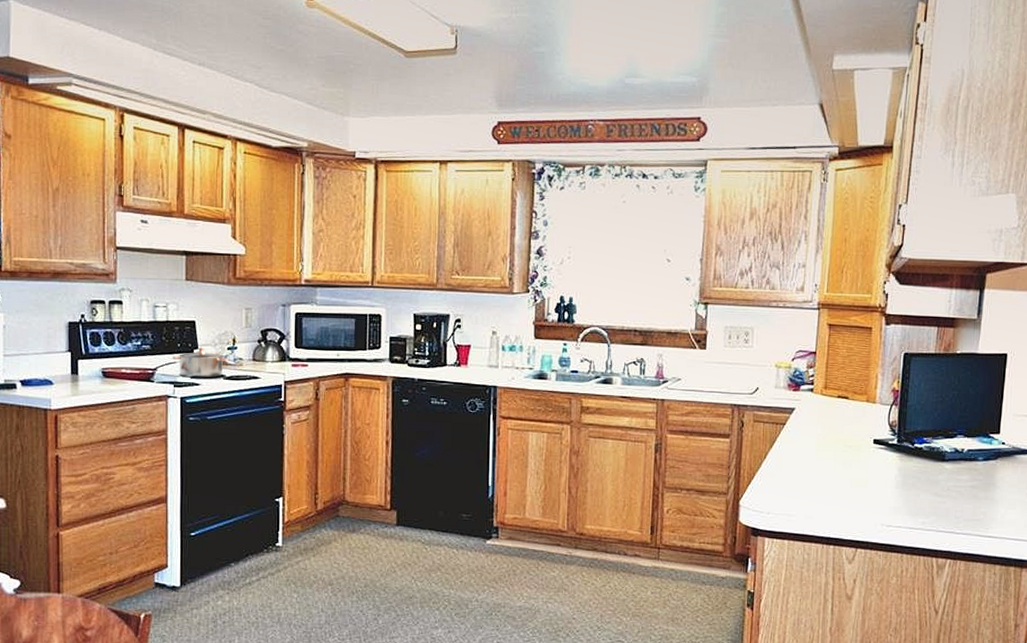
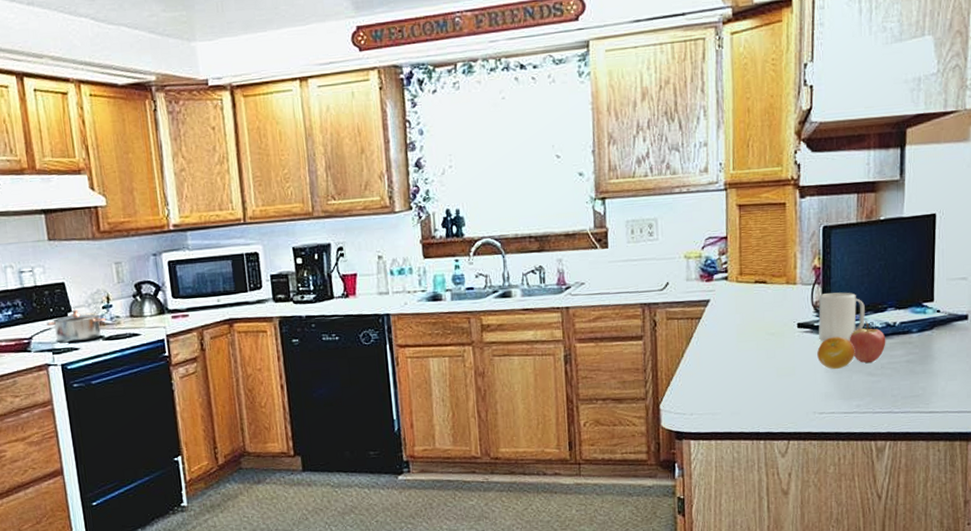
fruit: none [889,456,925,487] -> present [817,336,855,370]
mug: none [892,415,937,462] -> present [818,292,865,342]
fruit: none [920,444,954,485] -> present [849,320,886,364]

